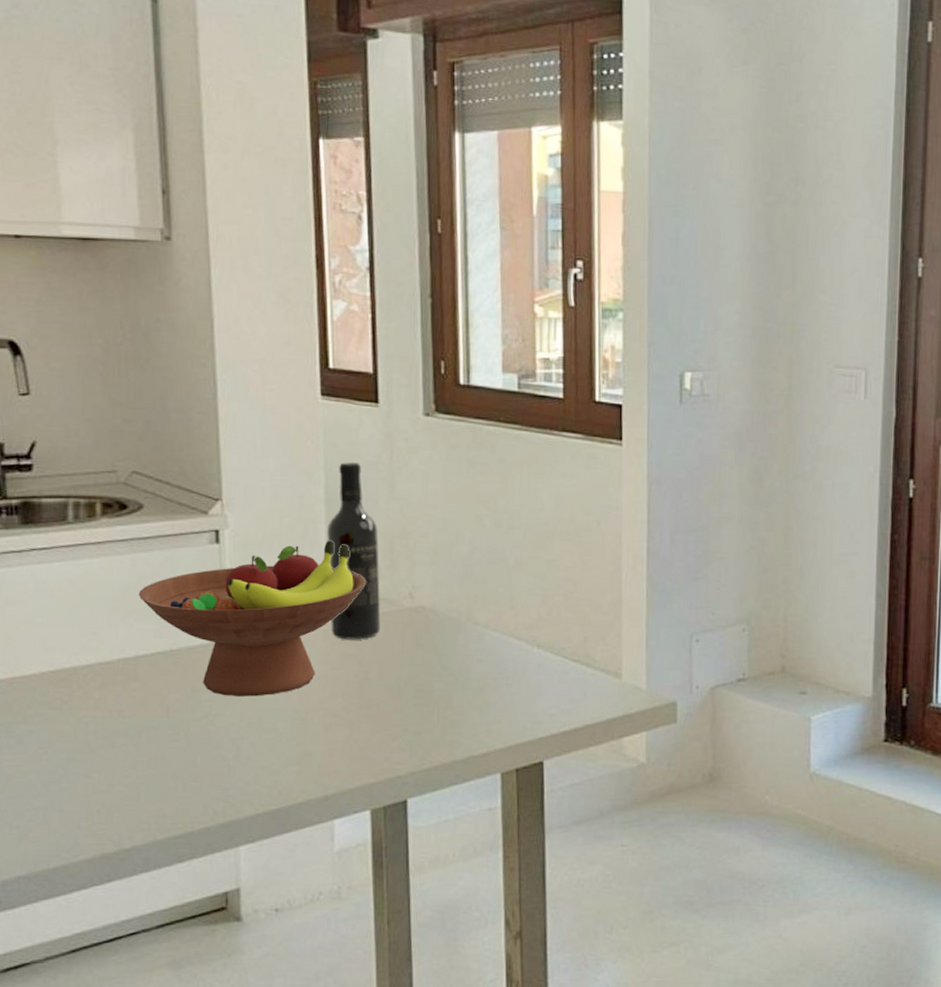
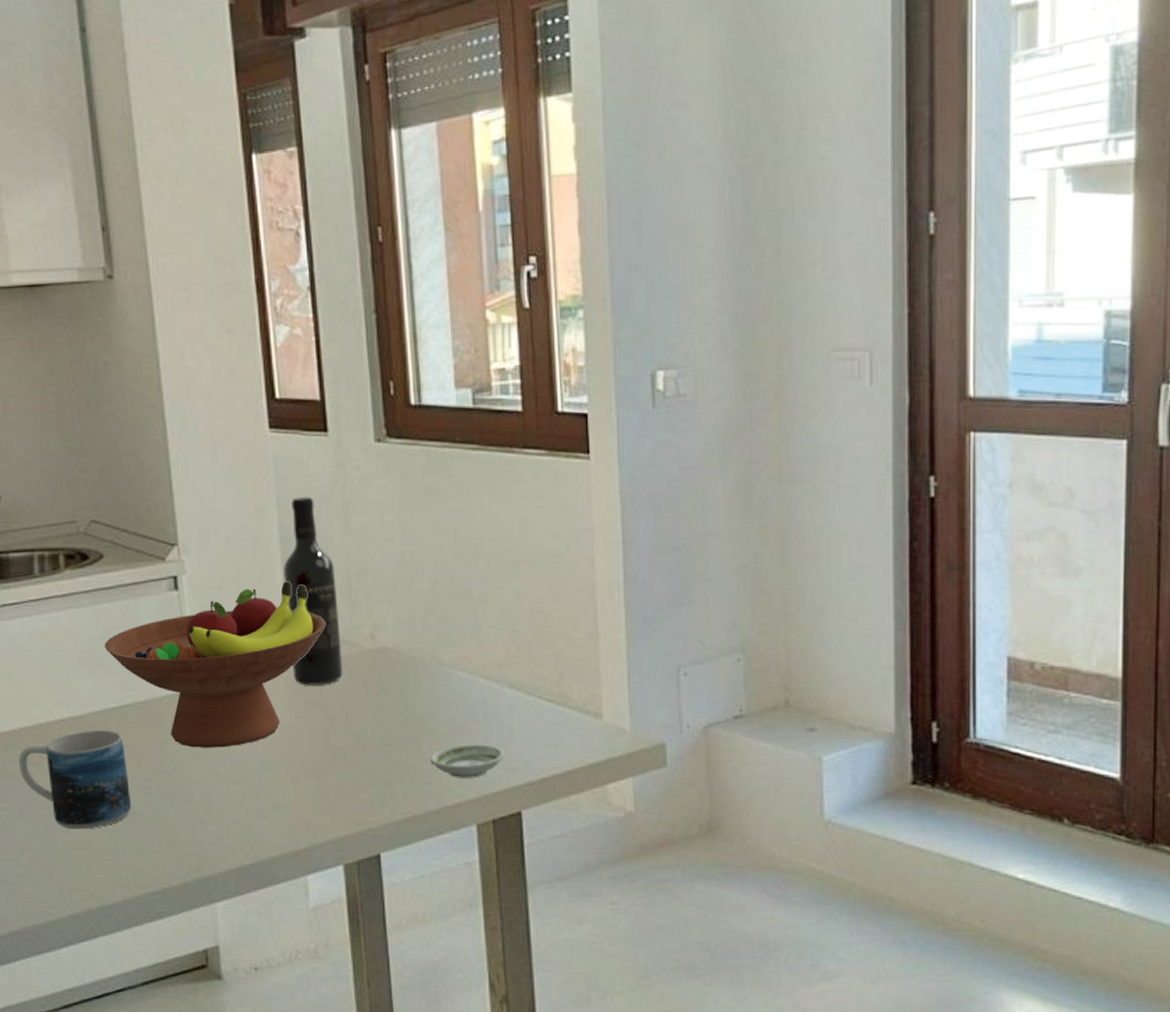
mug: none [38,677,156,774] -> present [18,730,131,830]
saucer: none [459,699,531,730] -> present [429,744,505,778]

